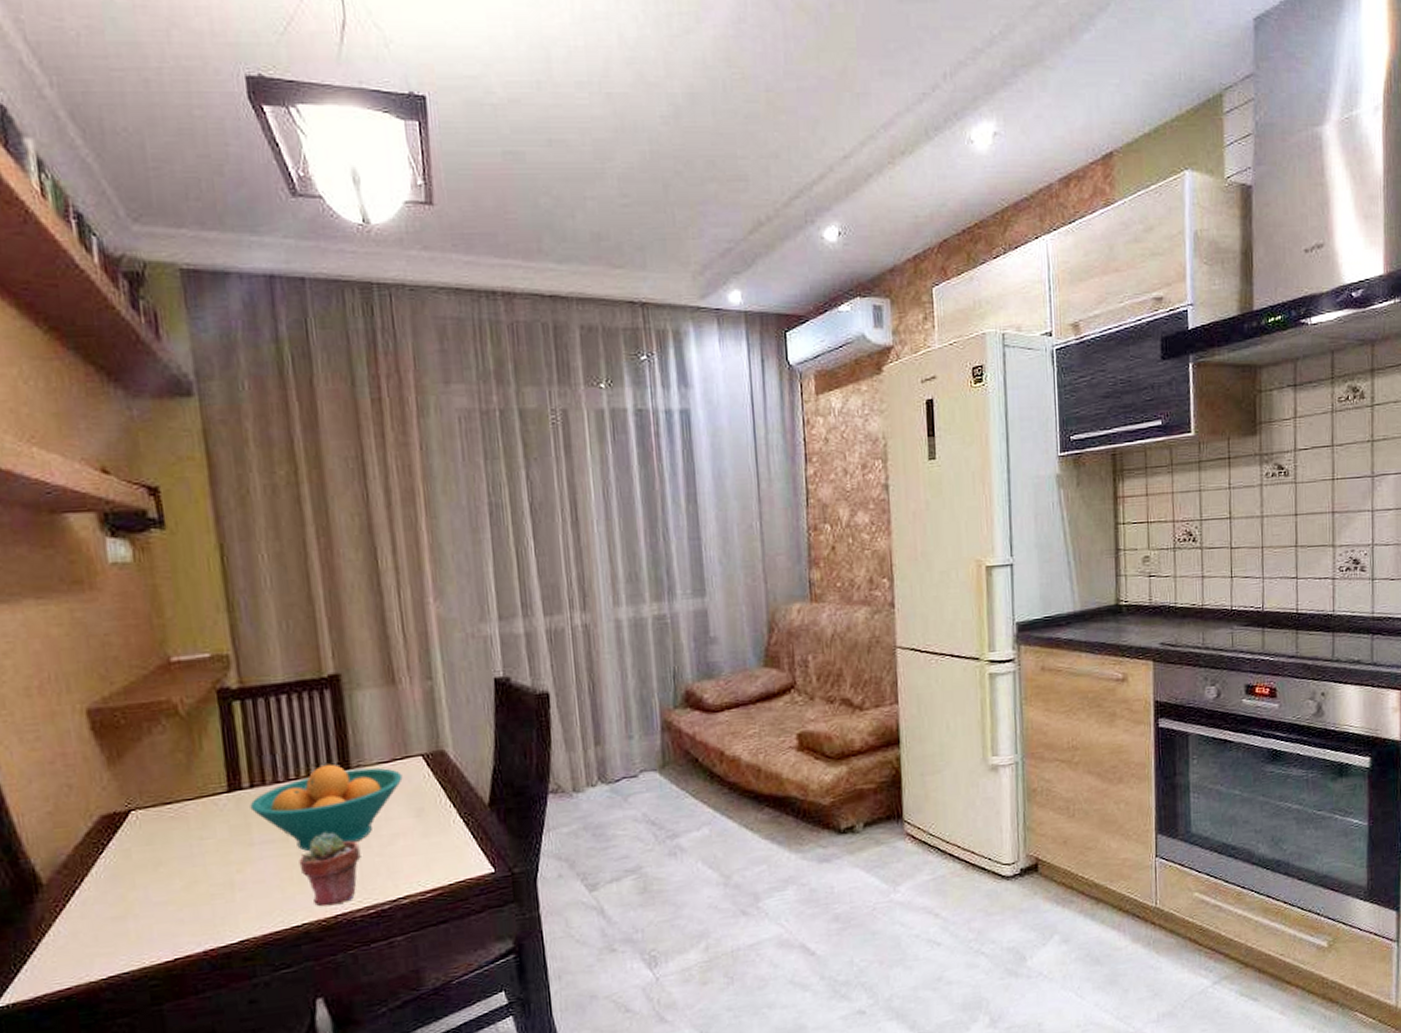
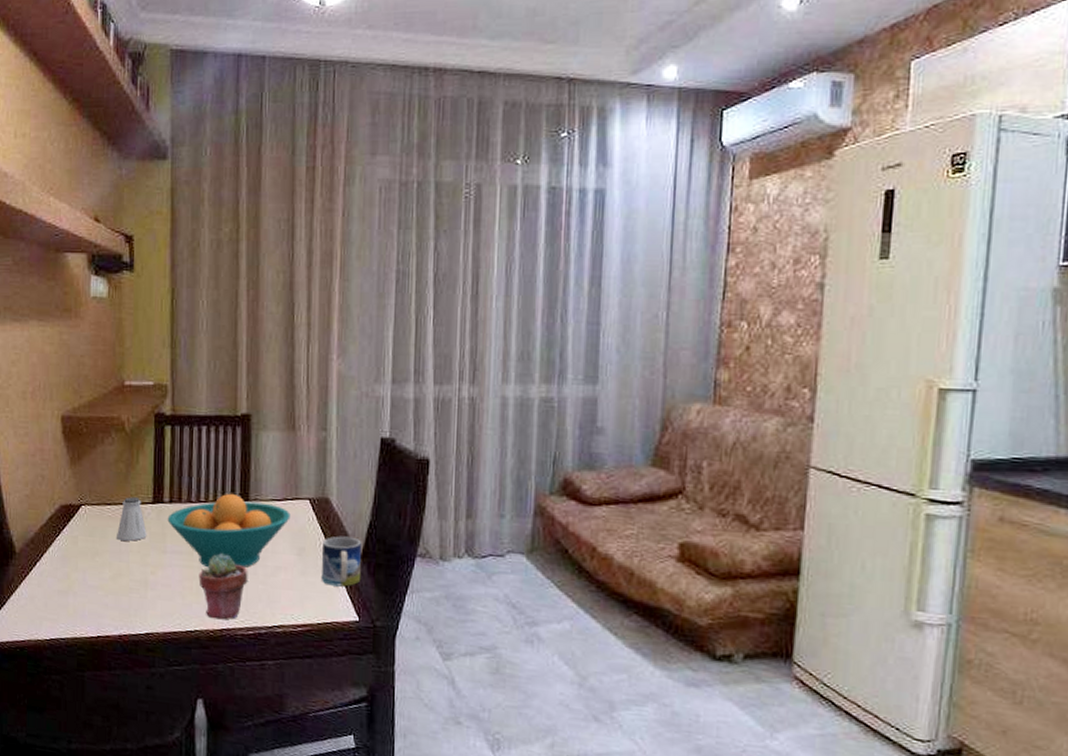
saltshaker: none [184,789,226,842] -> present [117,497,147,541]
mug: none [442,786,492,842] -> present [321,536,362,587]

